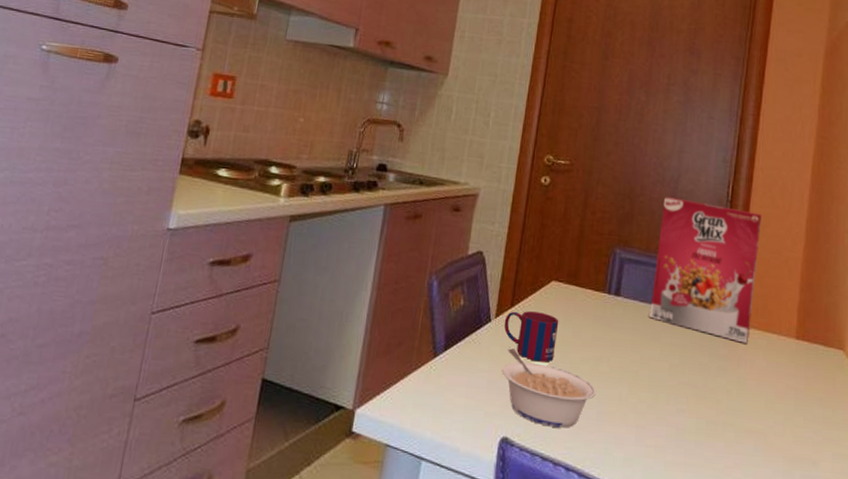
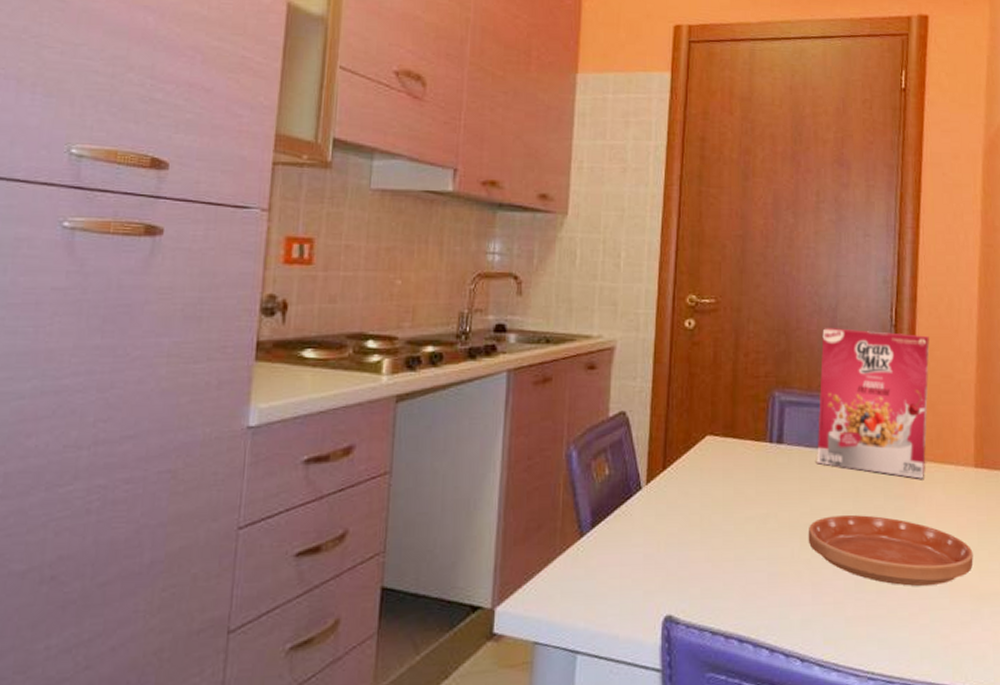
legume: present [502,348,597,428] -> none [659,516,766,597]
mug: present [504,311,559,362] -> none [656,472,718,527]
saucer: none [635,367,789,443] -> present [808,514,973,587]

